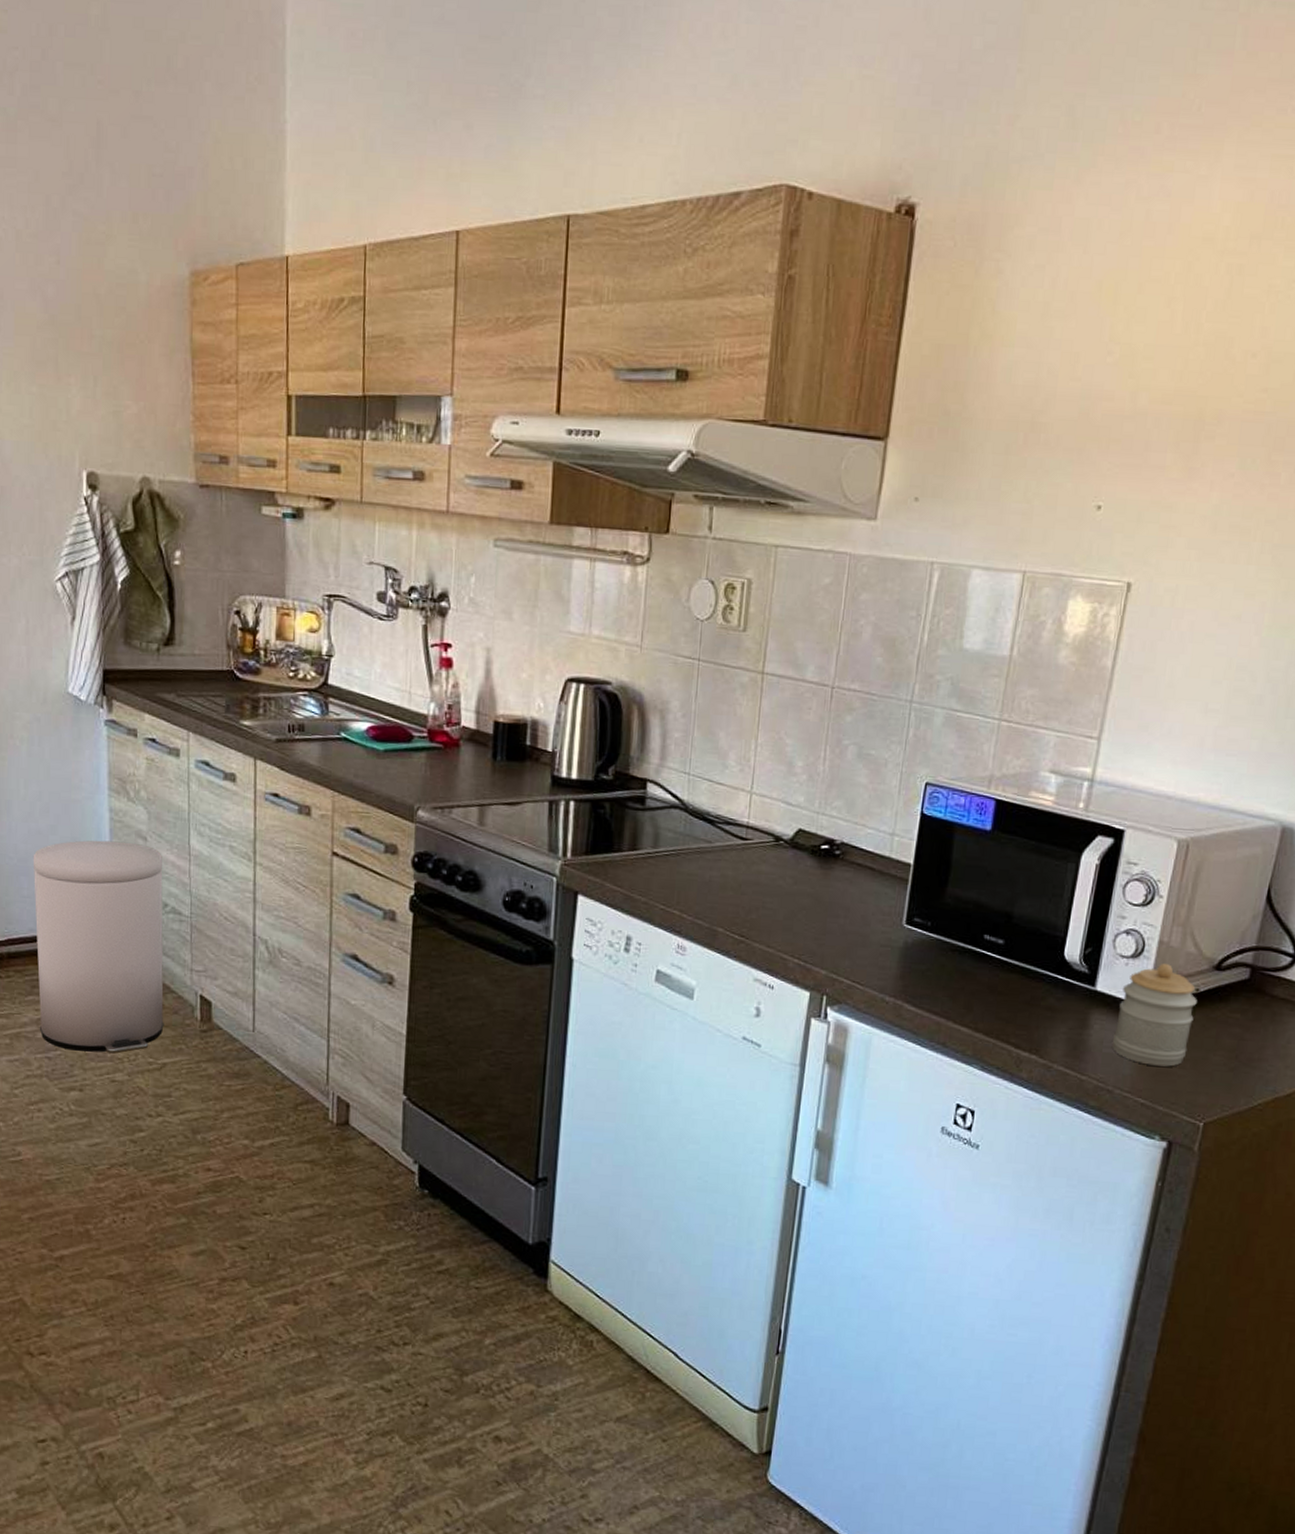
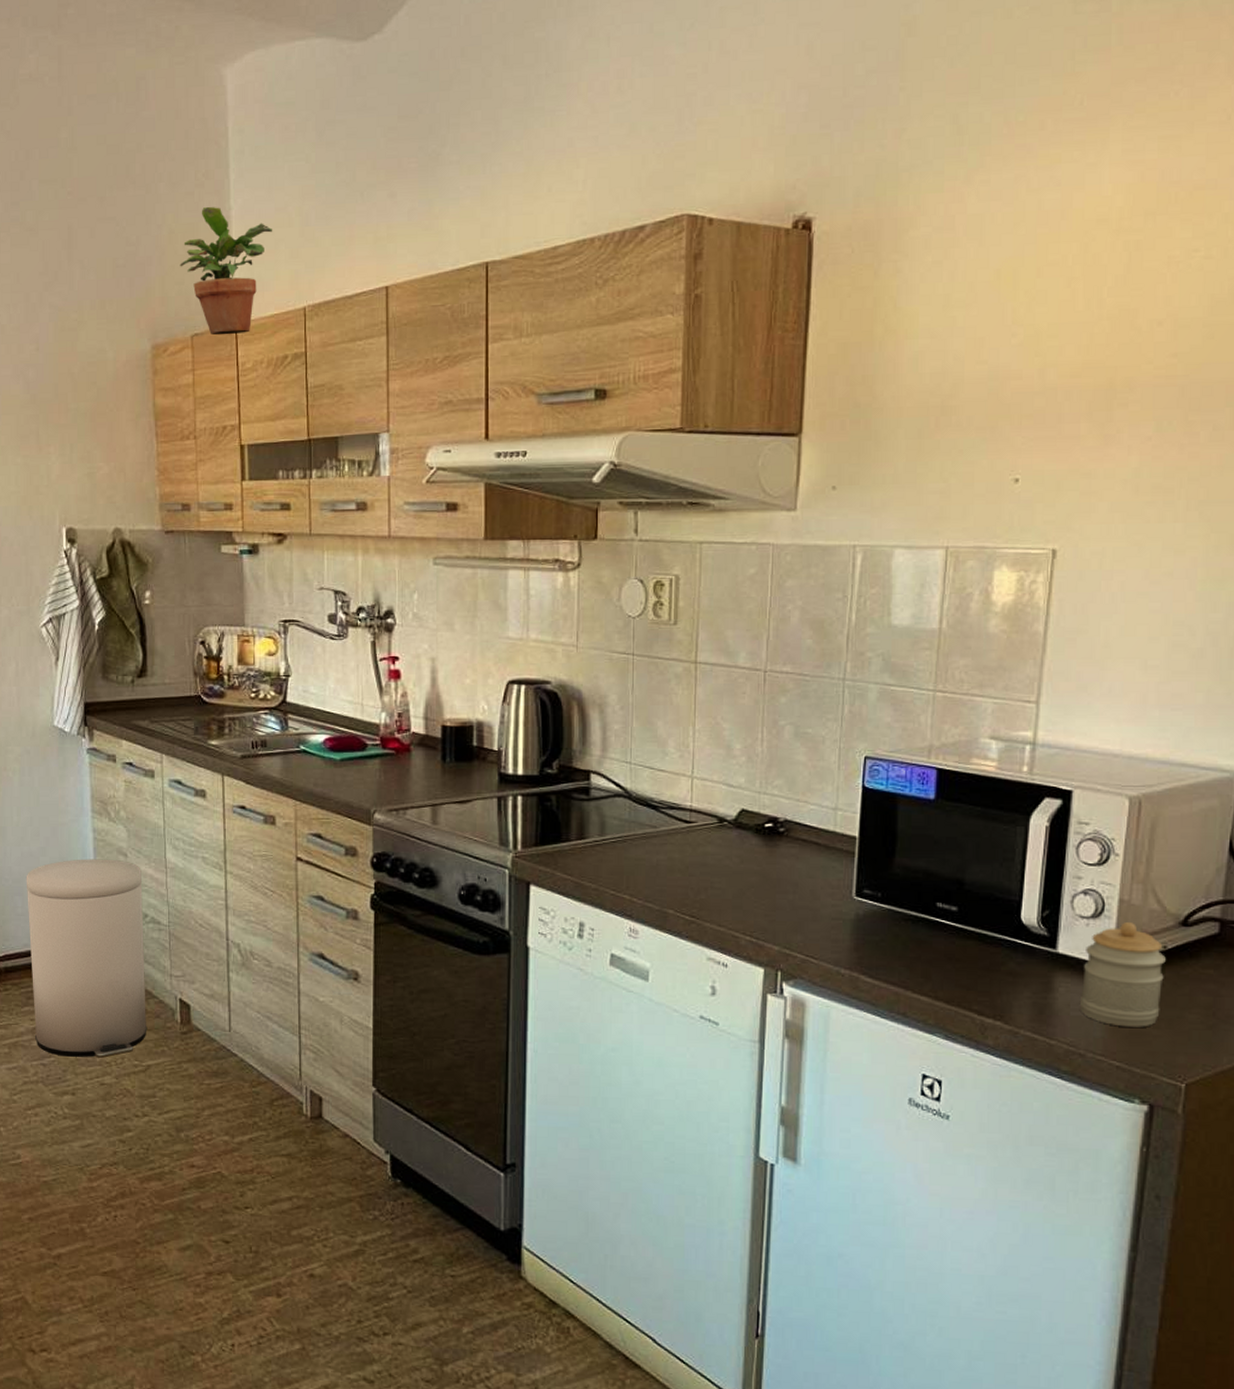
potted plant: none [225,116,333,269] -> present [180,206,273,336]

